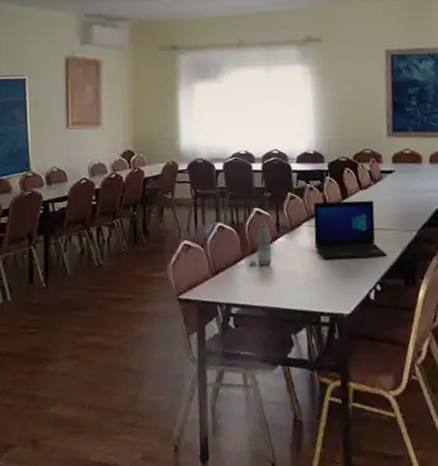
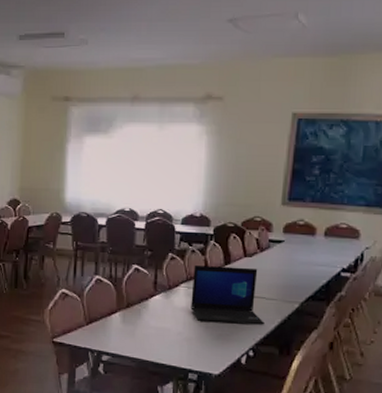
water bottle: present [250,221,272,266] -> none [124,278,148,321]

